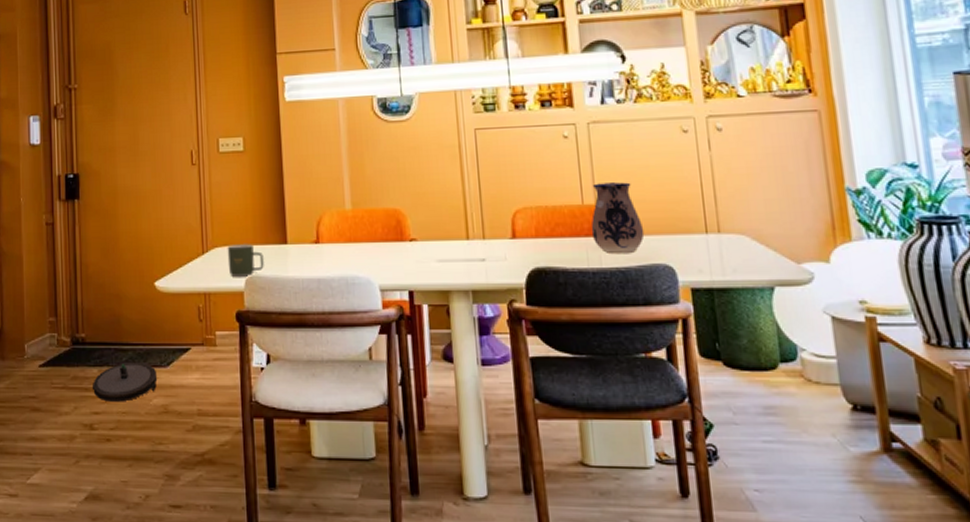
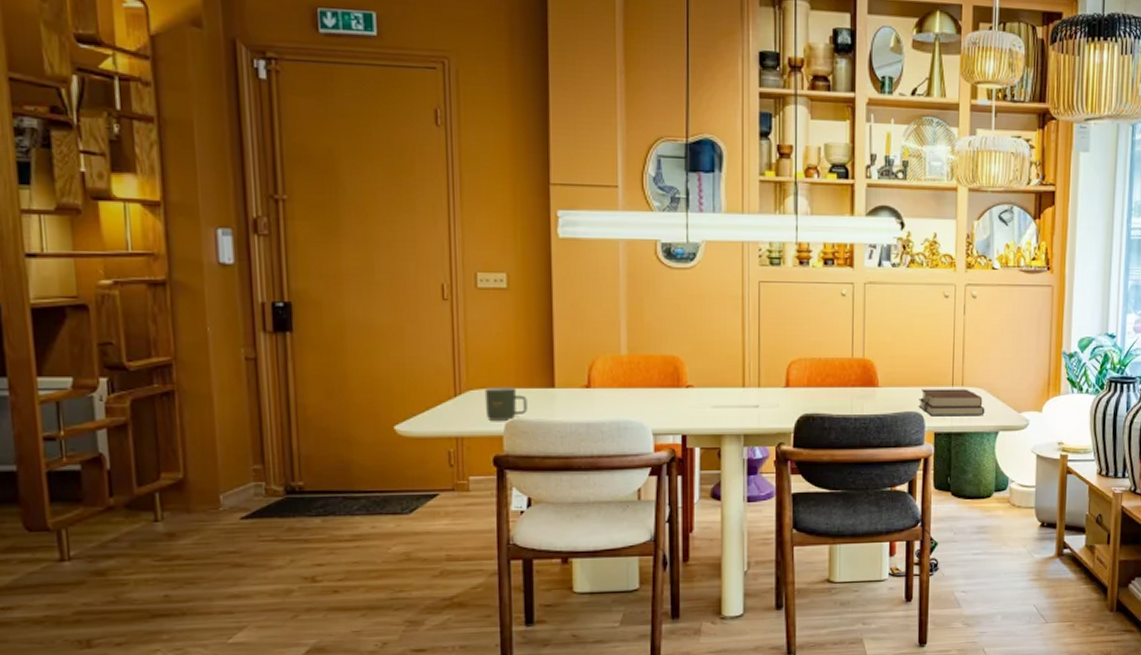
robot vacuum: present [92,362,158,402] -> none [313,510,398,552]
ceramic pitcher: present [591,182,645,255] -> none [857,339,902,403]
books: none [666,236,753,270] -> present [918,389,985,417]

